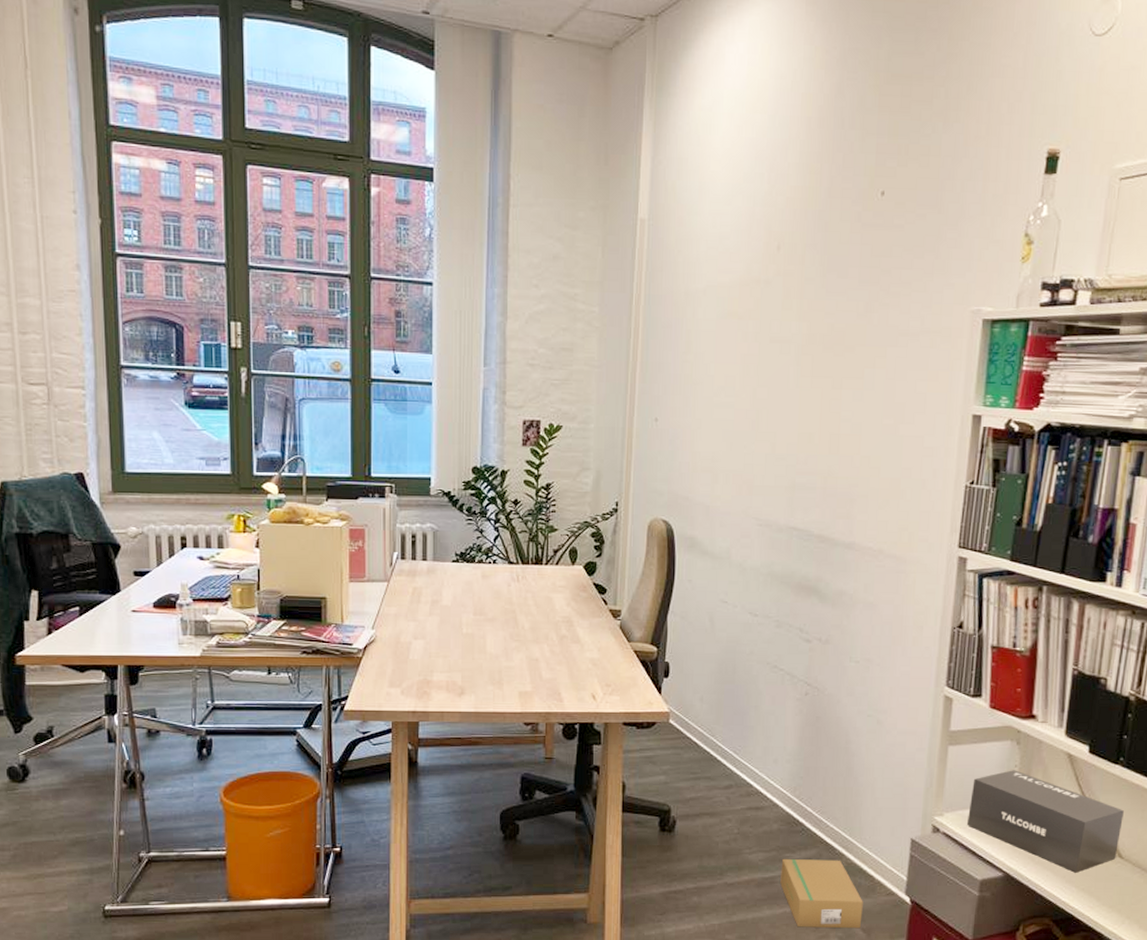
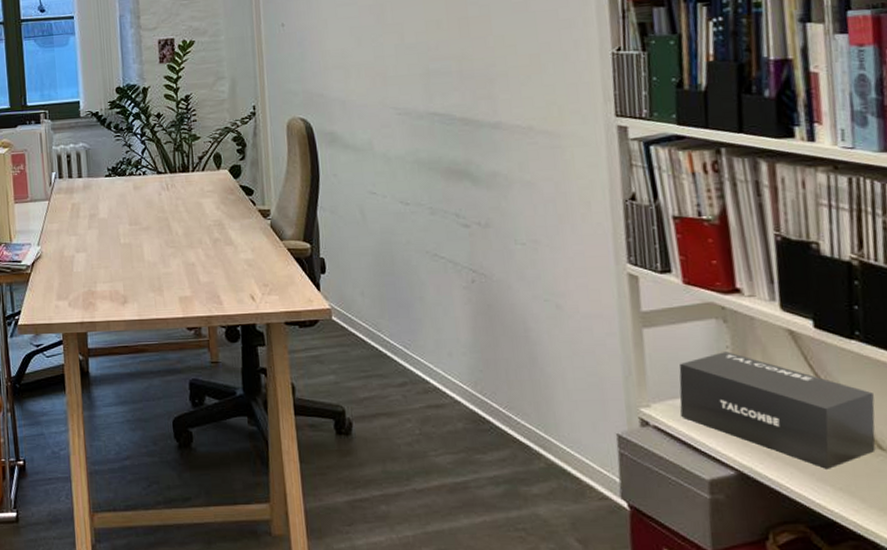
box: present [780,858,863,929] -> none [472,460,575,539]

